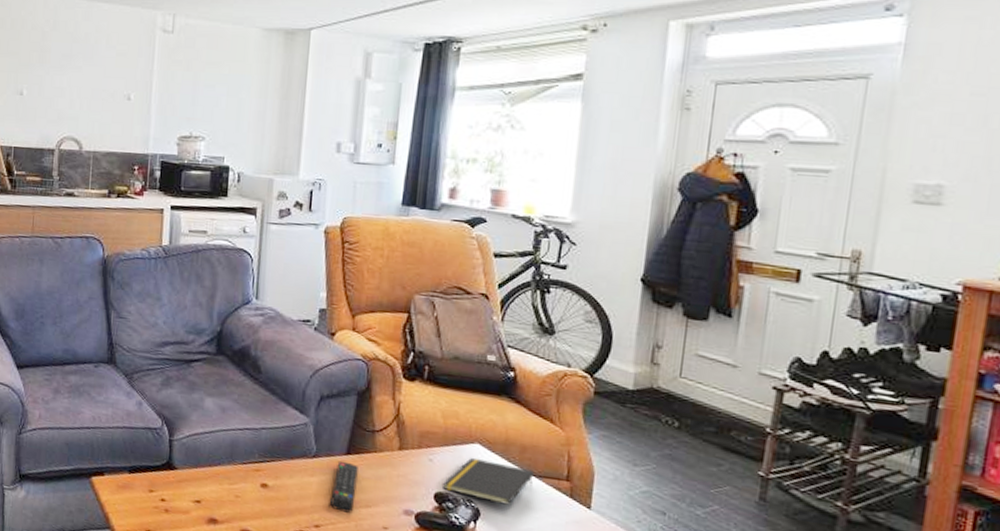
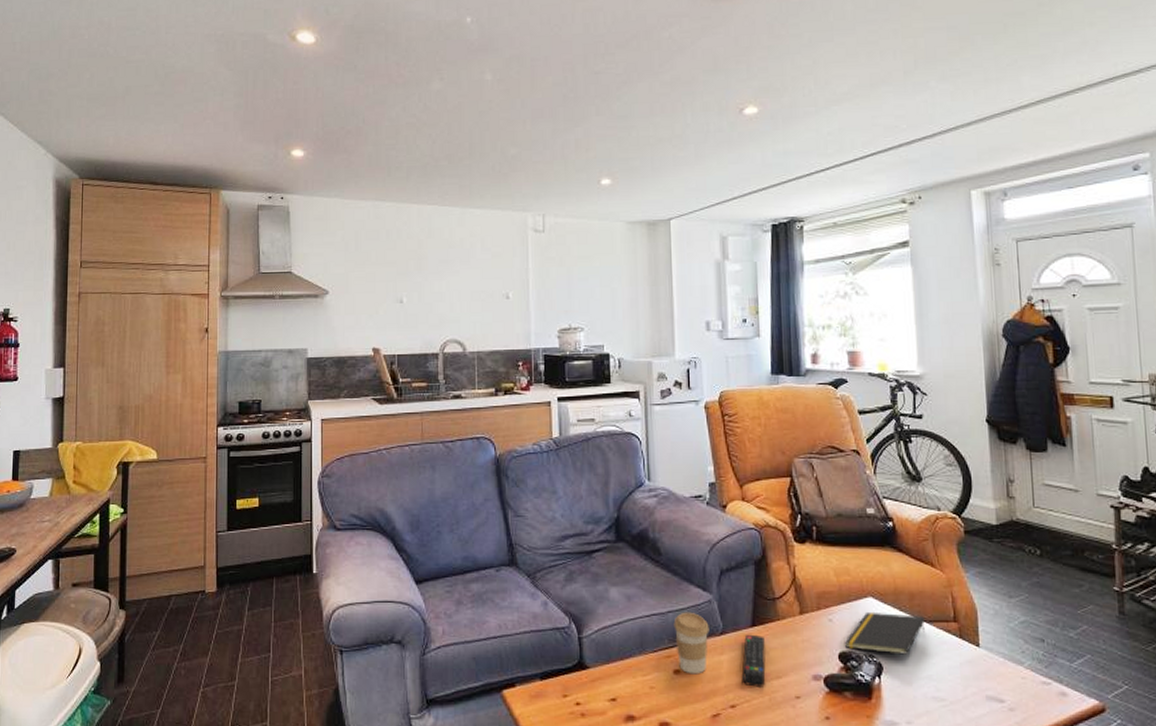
coffee cup: none [266,430,302,492] -> present [673,612,709,675]

